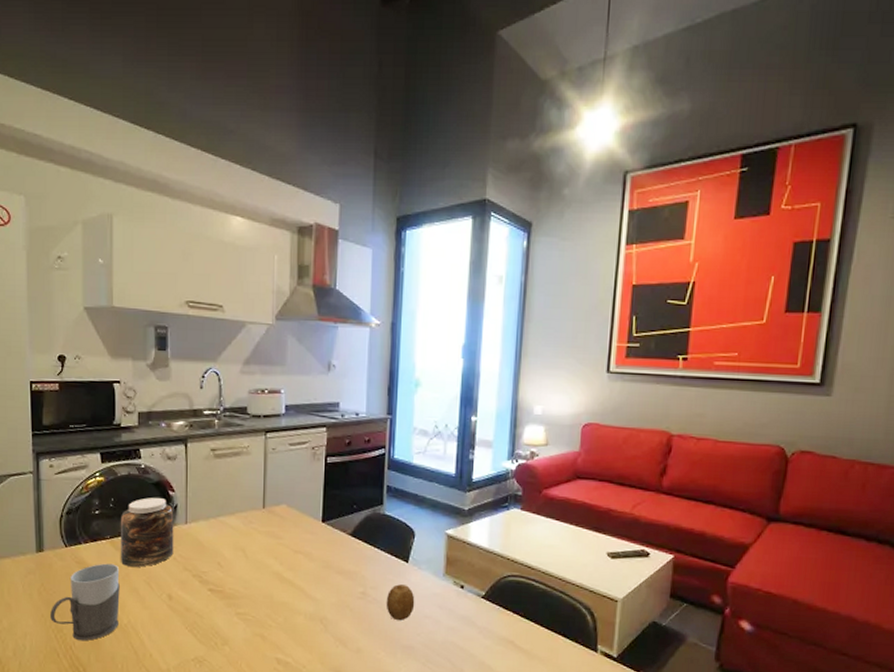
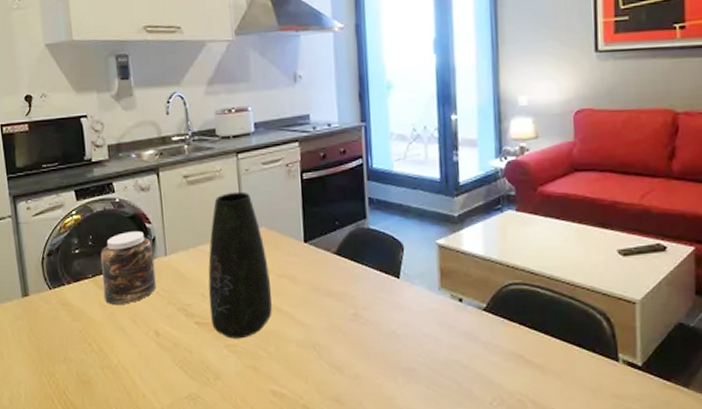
mug: present [50,563,120,641] -> none [41,303,109,385]
vase: none [224,468,286,608] -> present [208,191,272,339]
fruit: present [386,584,415,621] -> none [380,302,412,342]

